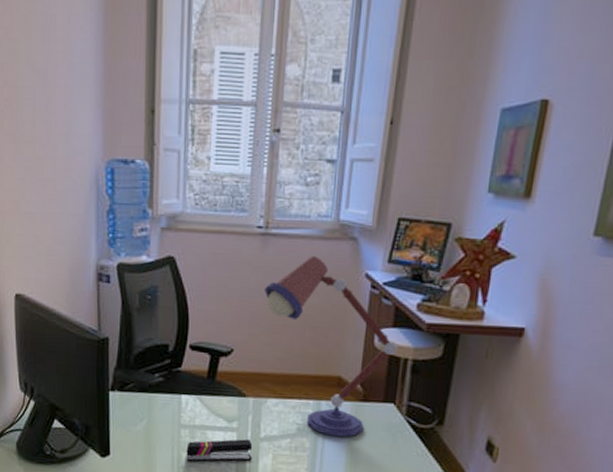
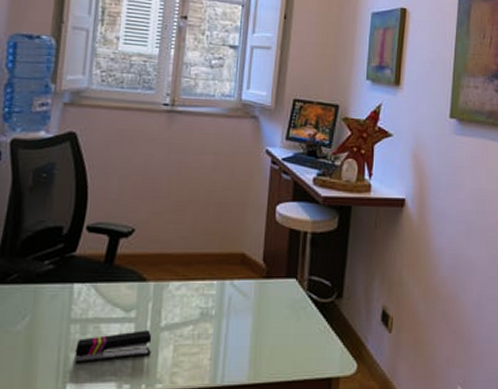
desk lamp: present [265,256,398,437] -> none [169,133,297,318]

